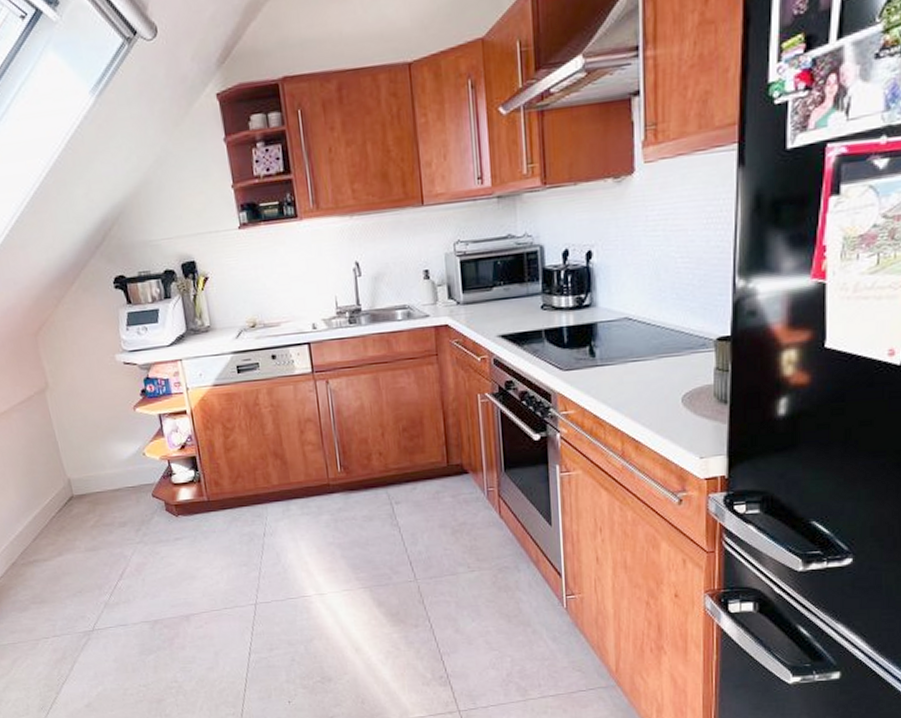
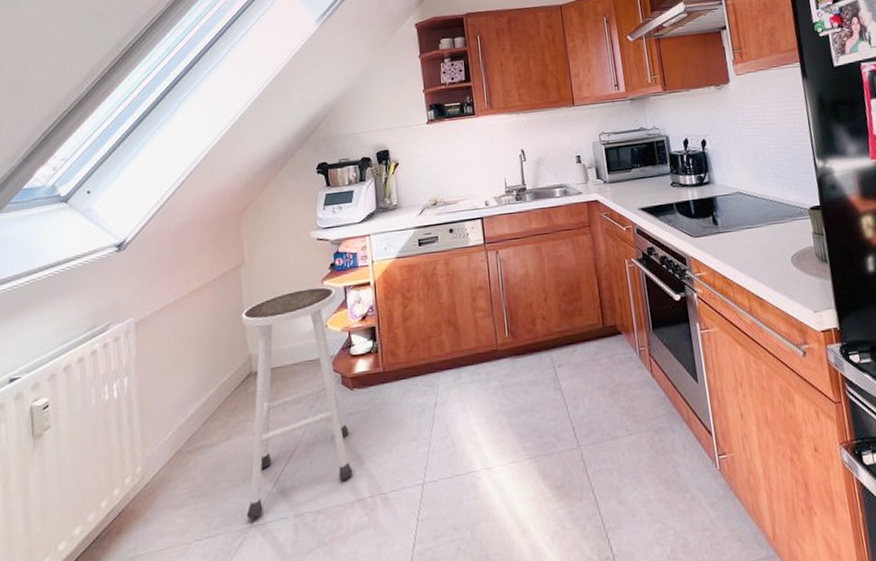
stool: none [53,414,185,624] -> present [241,286,353,519]

